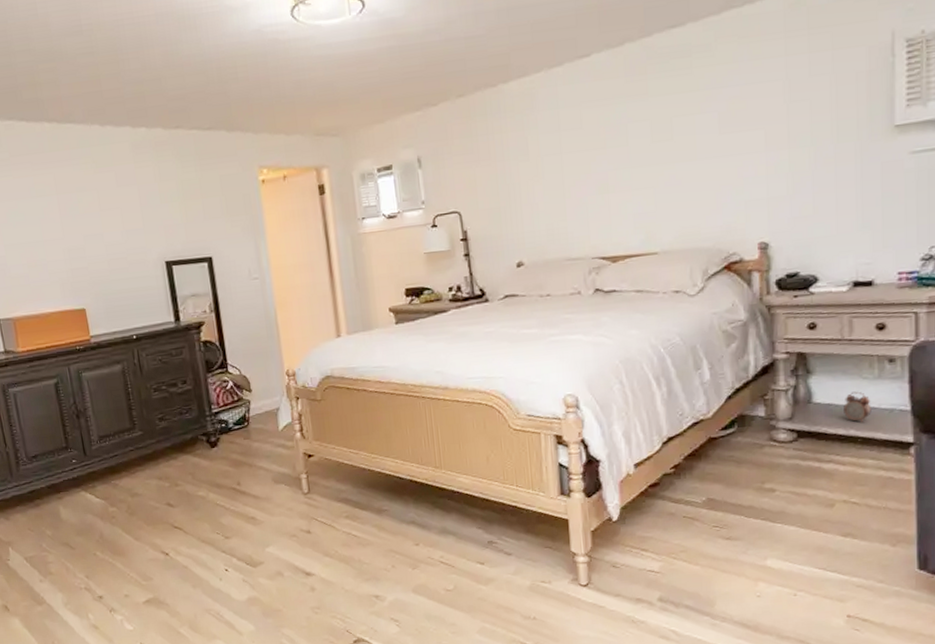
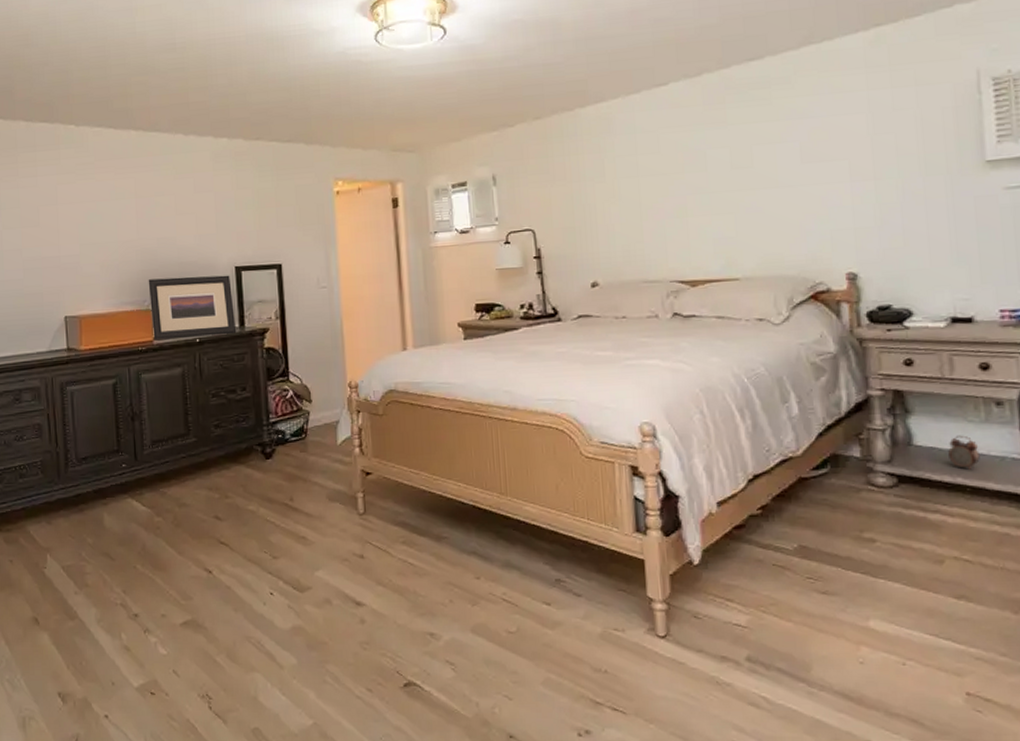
picture frame: none [78,270,173,339] -> present [148,275,237,341]

